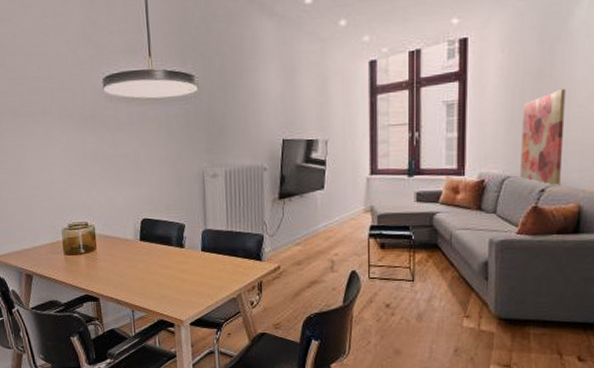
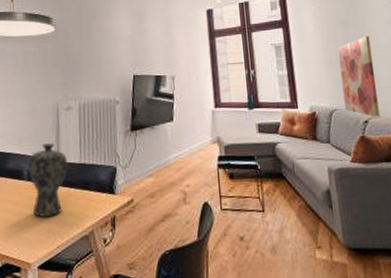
vase: none [176,211,215,280] -> present [28,143,67,217]

